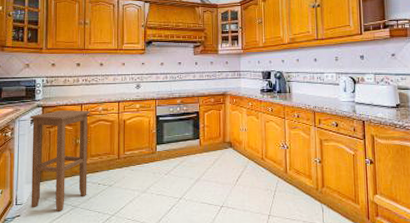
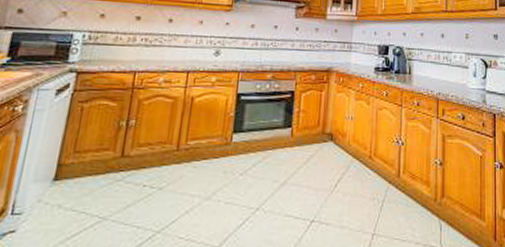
stool: present [30,110,90,212] -> none [35,78,146,226]

